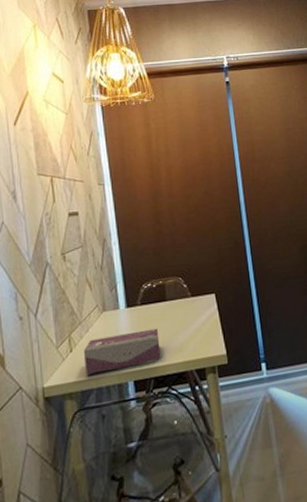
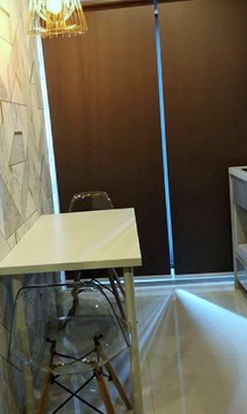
tissue box: present [83,328,161,375] -> none [26,232,87,263]

